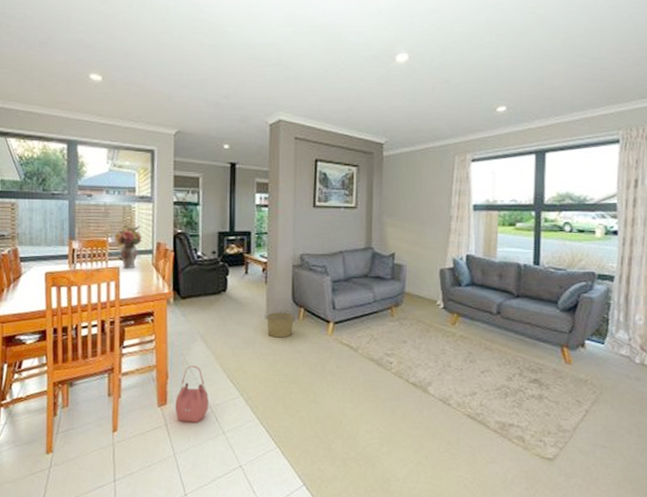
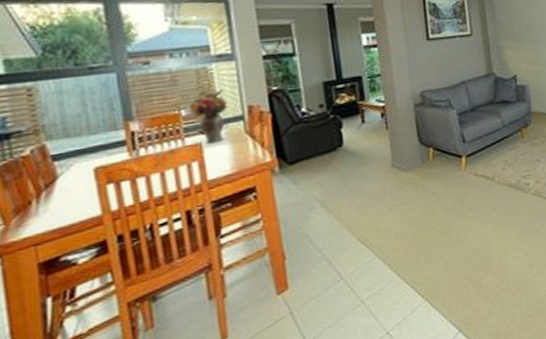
handbag: present [174,365,209,423] -> none [298,236,340,304]
basket: present [266,310,294,338] -> none [393,152,424,186]

